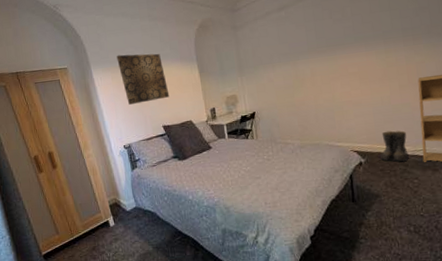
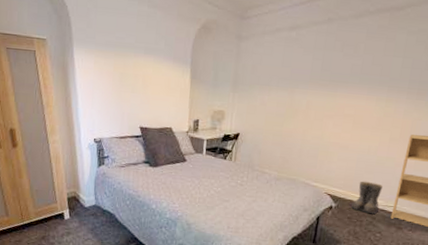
wall art: present [116,53,170,105] -> none [104,38,154,98]

